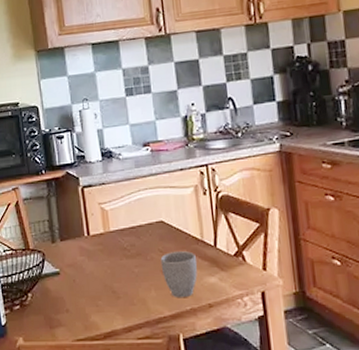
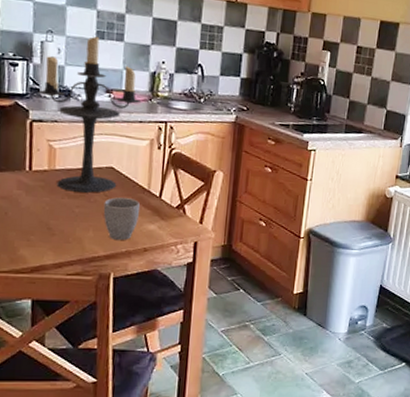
candle holder: none [84,93,179,252] -> present [38,36,142,193]

